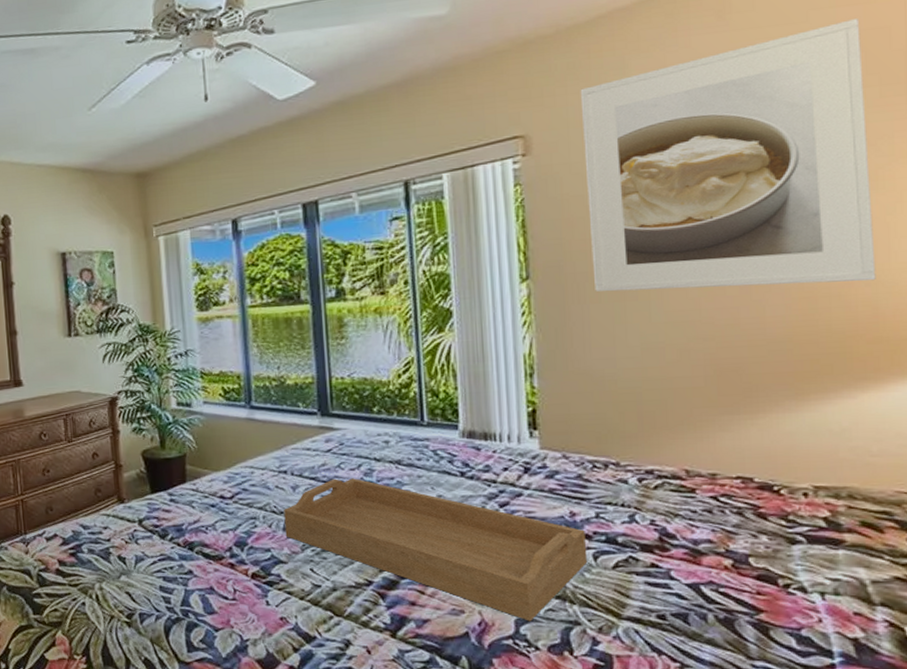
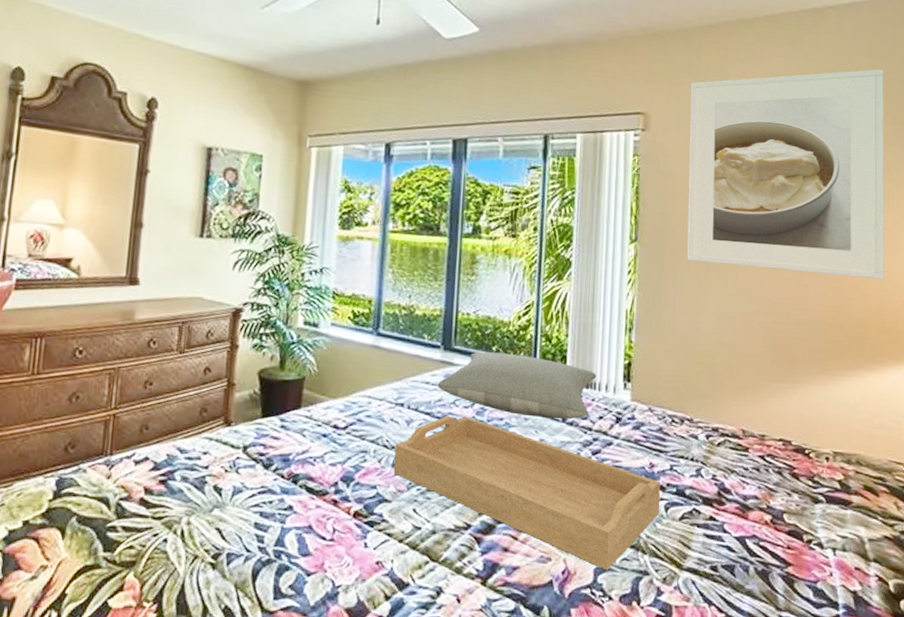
pillow: none [319,412,496,474] -> present [438,352,597,419]

